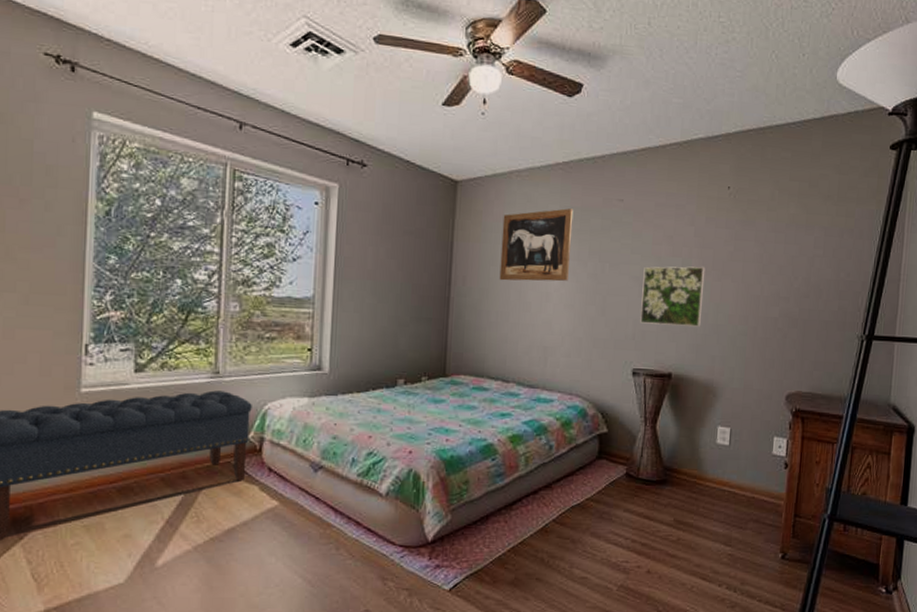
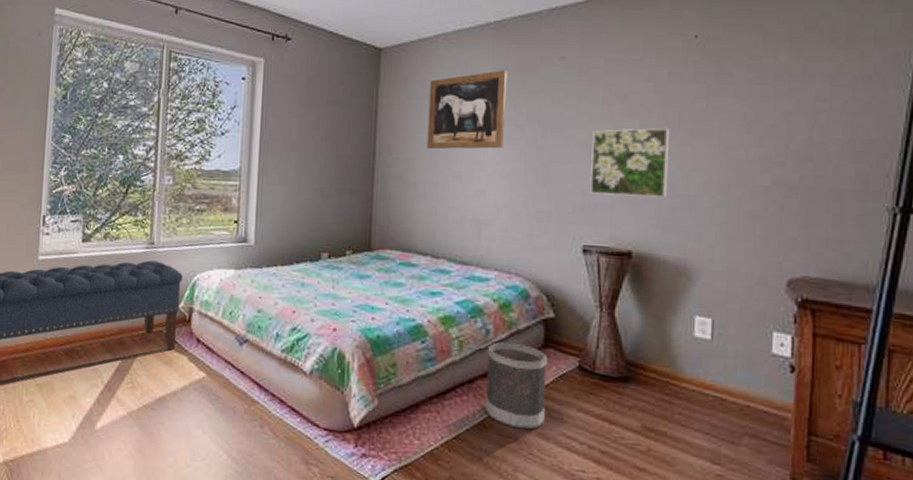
wastebasket: none [546,455,602,531] -> present [484,342,549,430]

